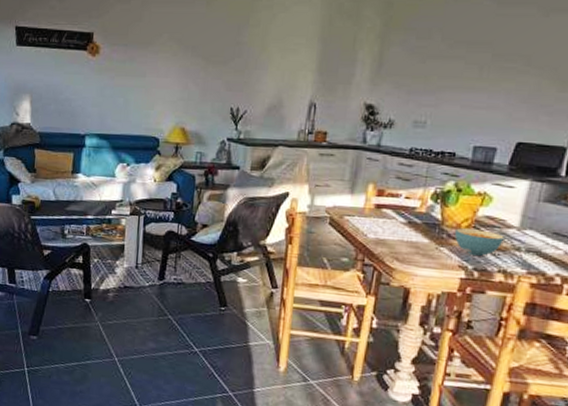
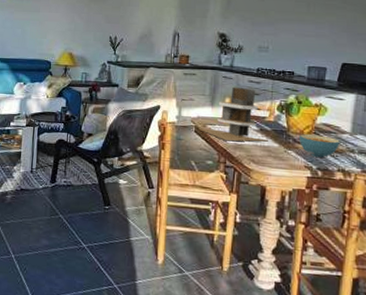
plant pot: none [333,170,417,237] -> present [198,87,268,142]

